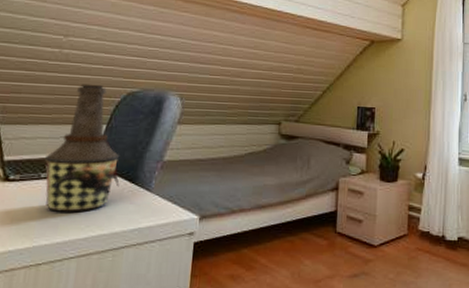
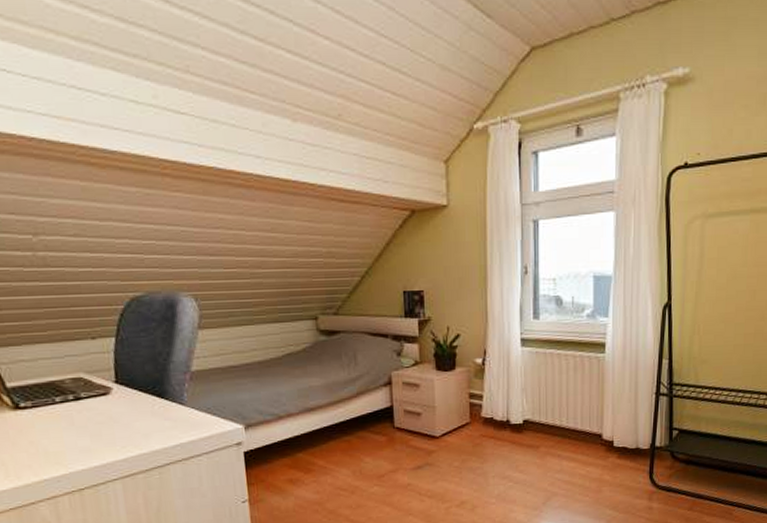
bottle: present [44,83,120,212] -> none [53,291,148,436]

